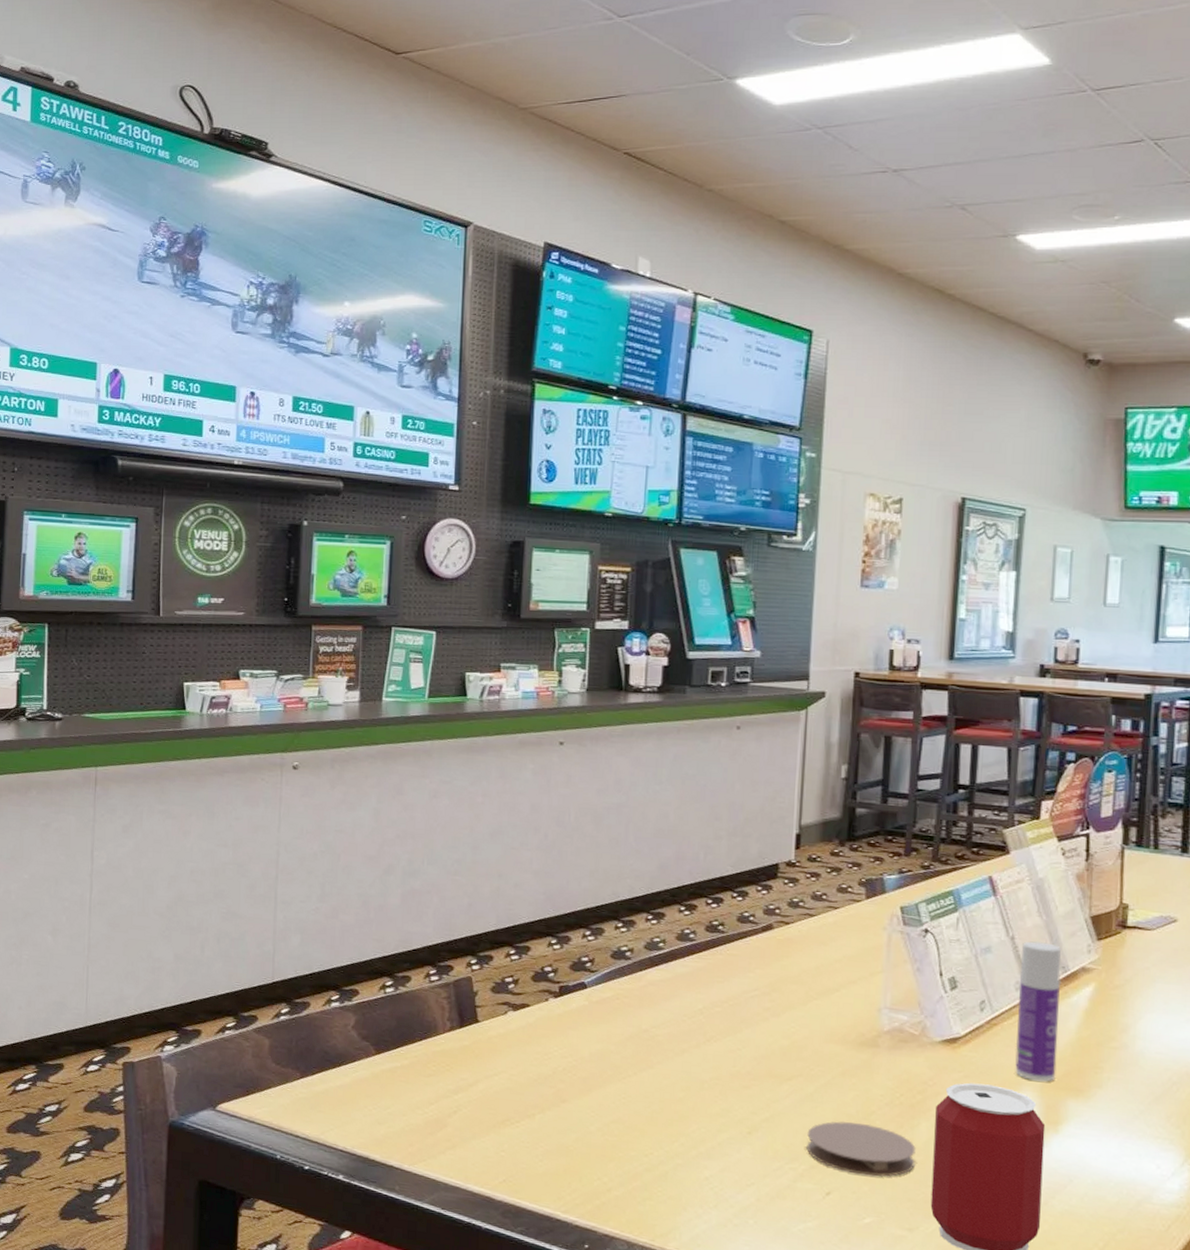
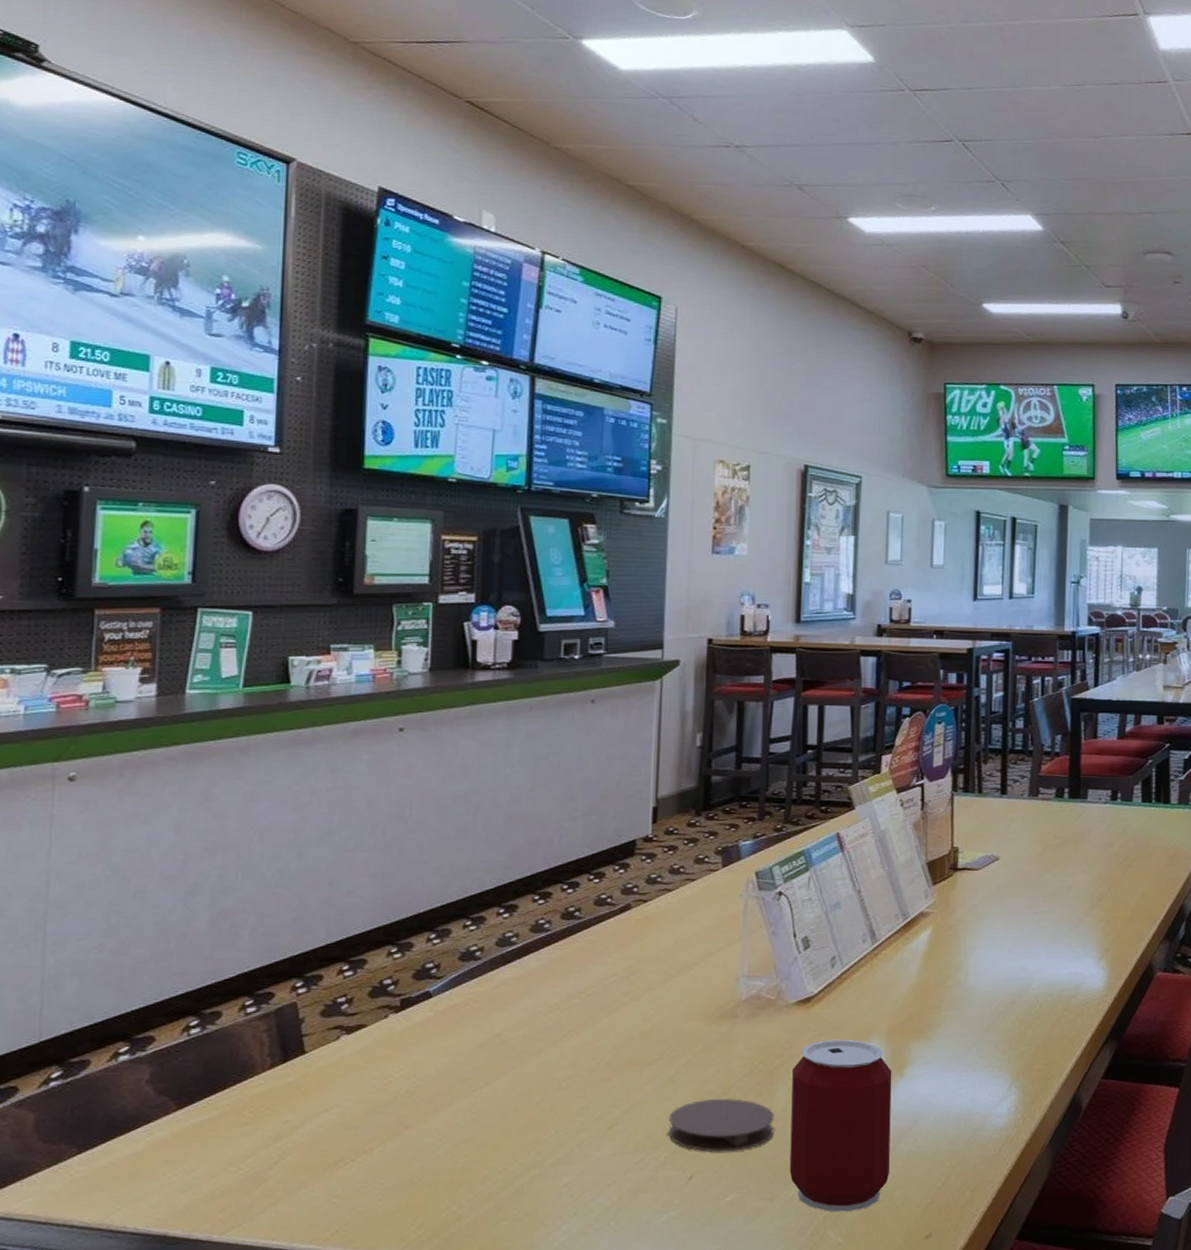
bottle: present [1015,941,1062,1082] -> none [863,892,903,1029]

